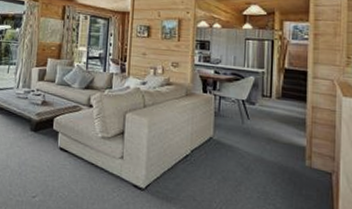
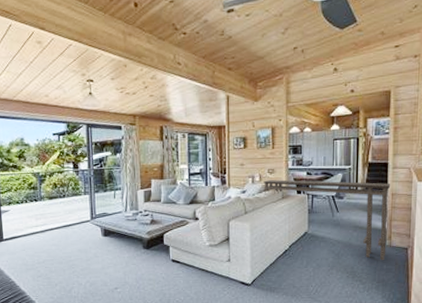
console table: none [166,74,311,185] -> present [263,179,391,261]

